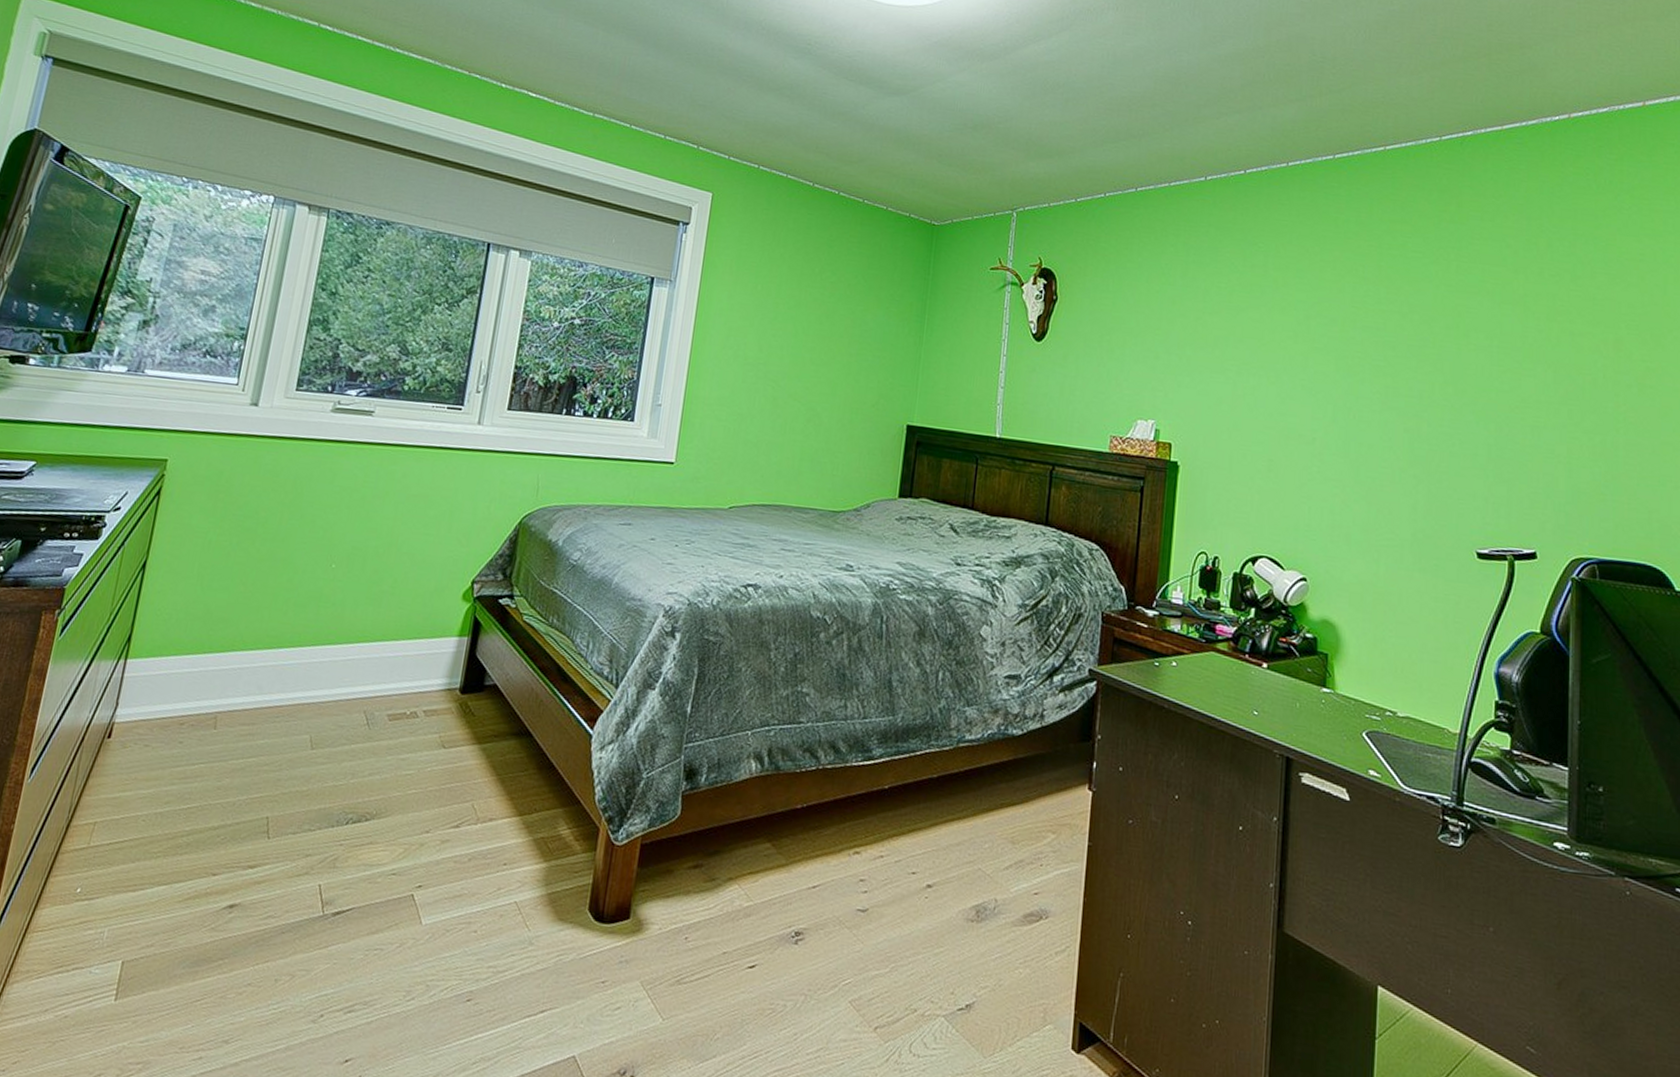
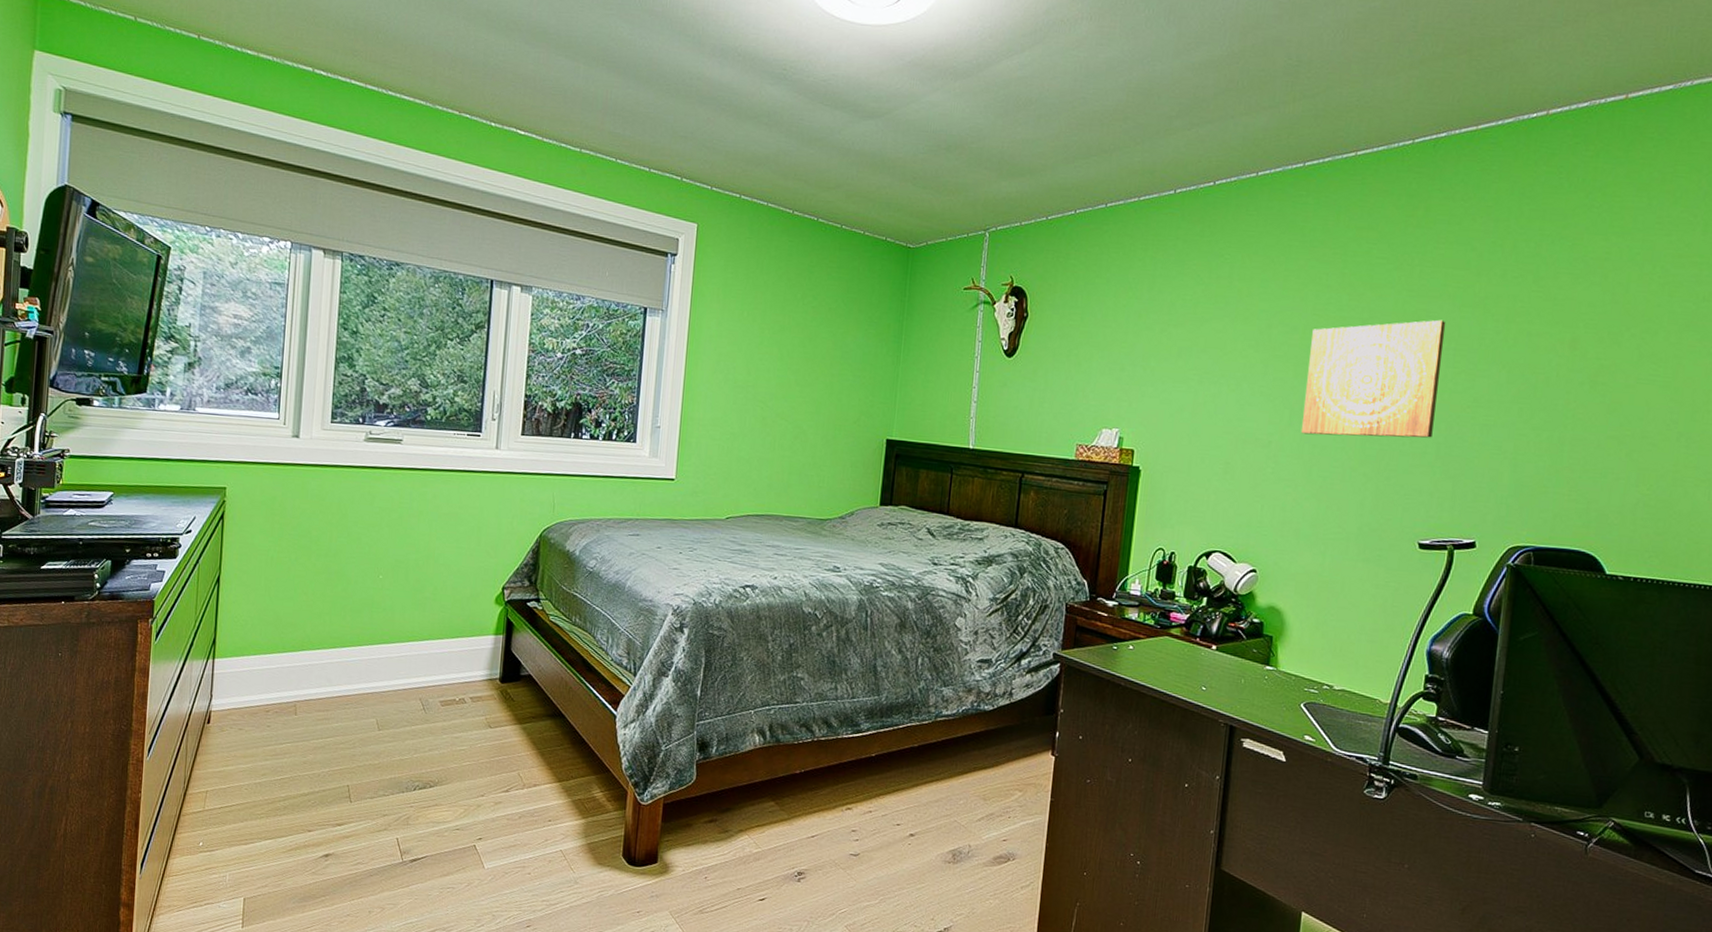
wall art: none [1345,316,1487,439] -> present [1301,319,1446,438]

